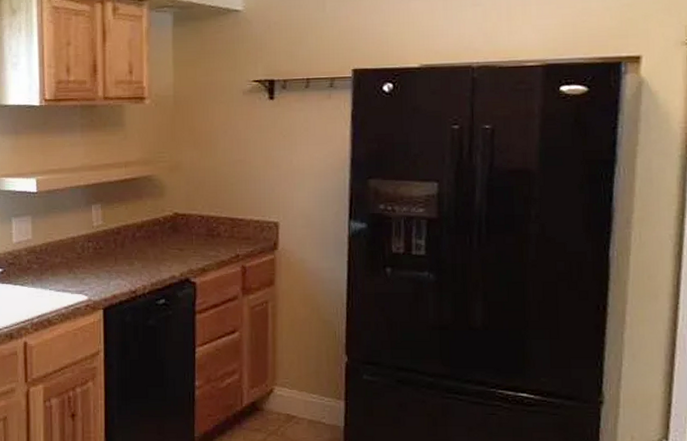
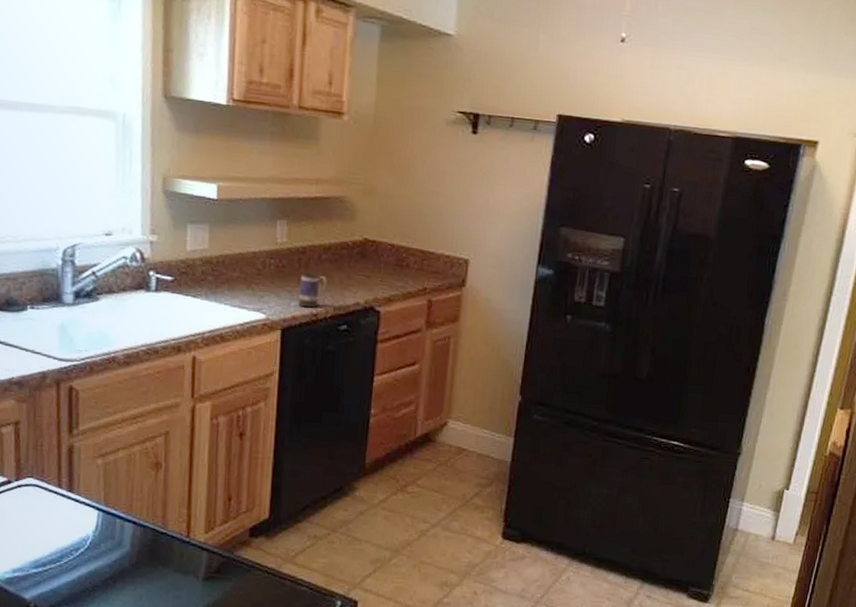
mug: none [116,251,143,286] -> present [297,272,327,308]

